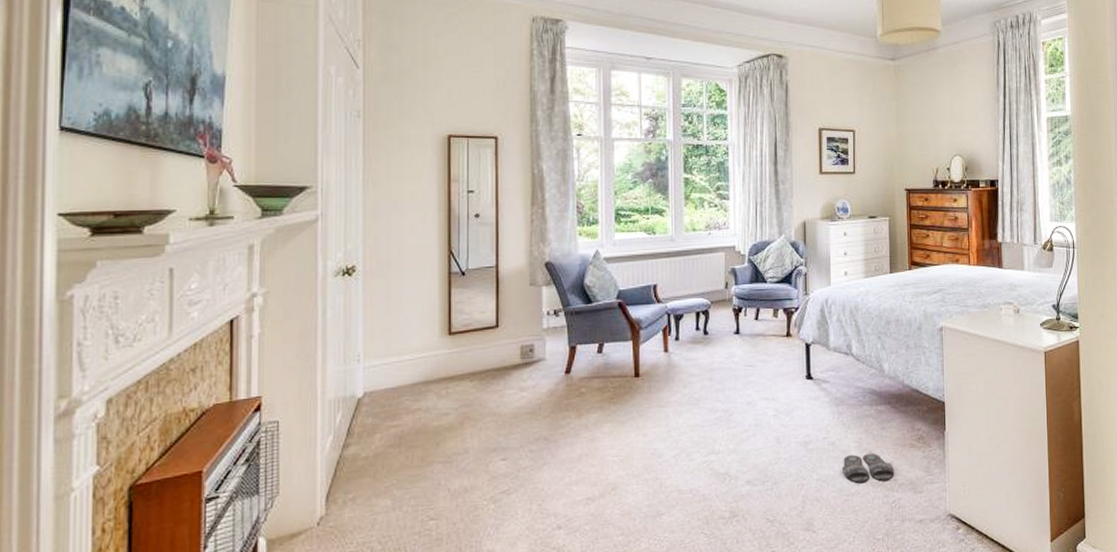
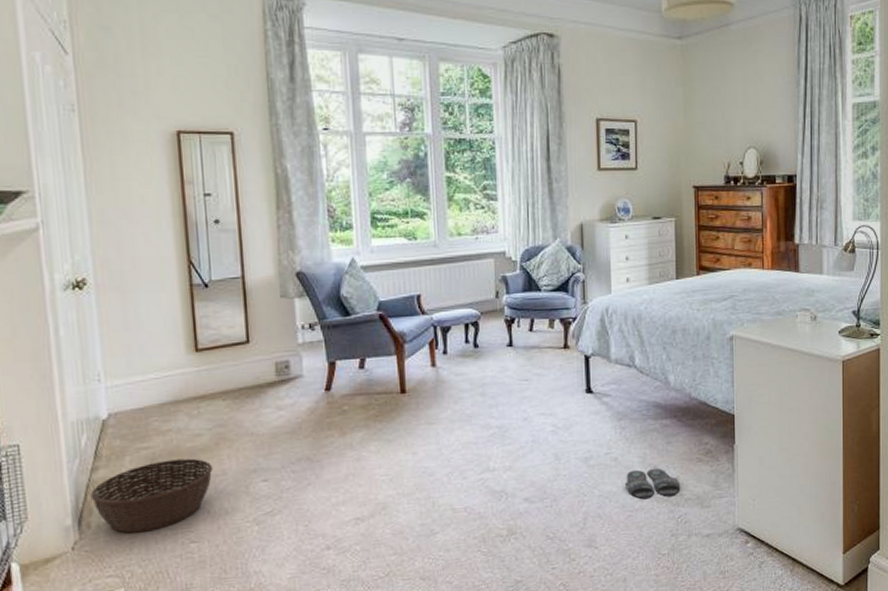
basket: none [340,436,456,510] -> present [90,458,213,534]

